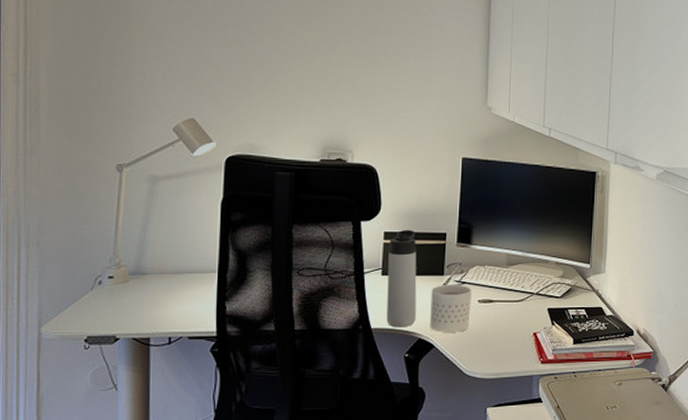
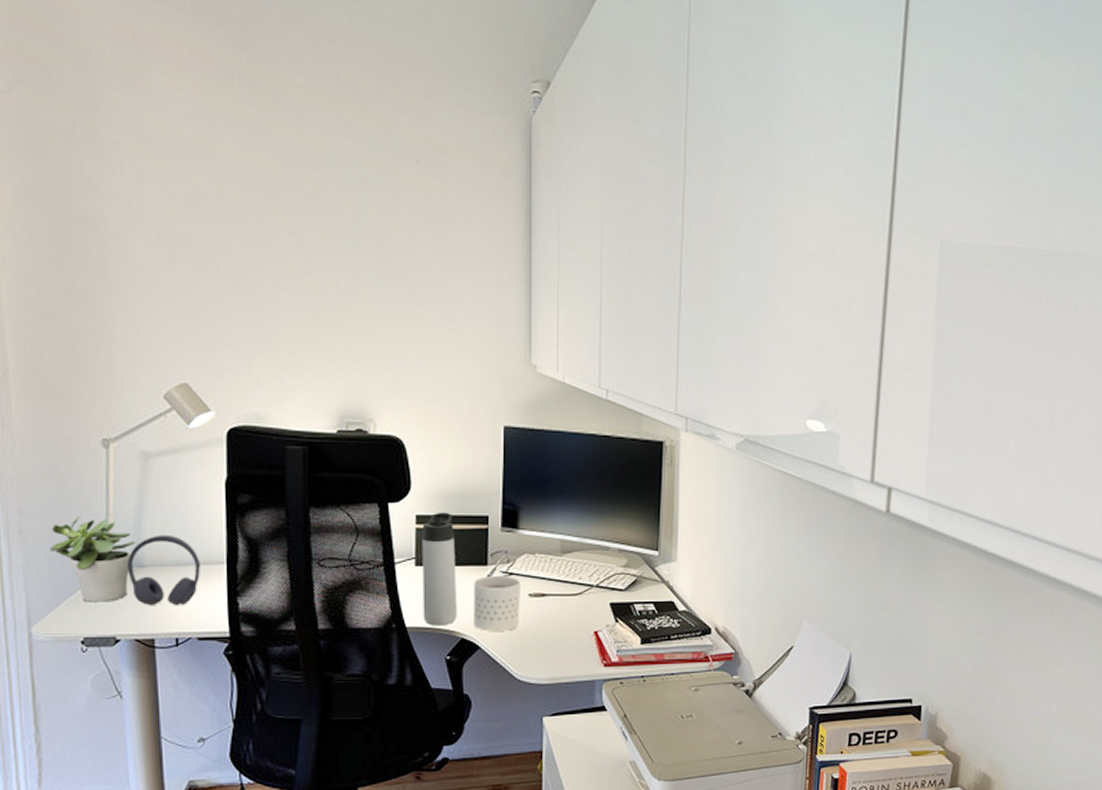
potted plant: none [64,231,139,305] -> present [50,517,135,602]
headphones: none [130,246,196,309] -> present [127,534,202,606]

